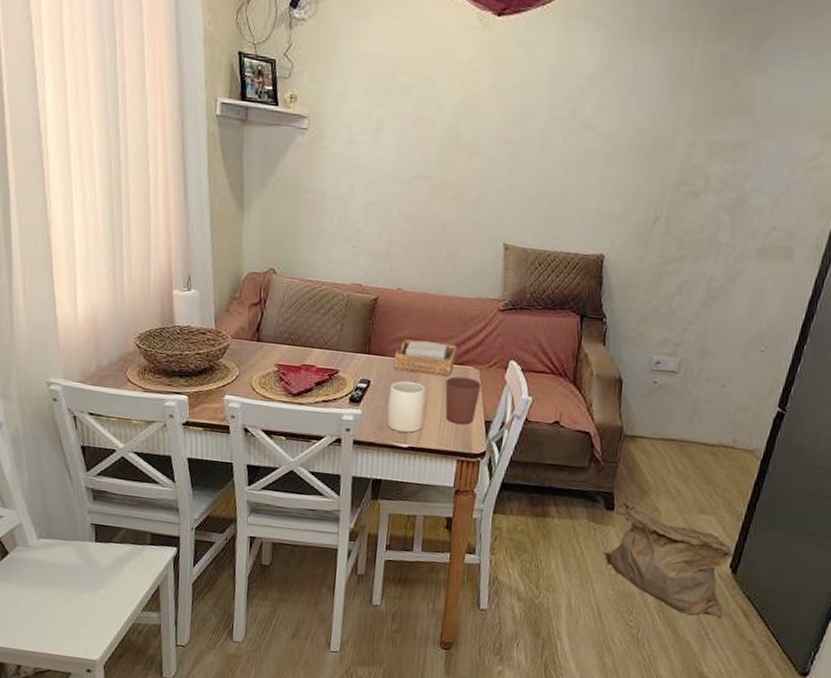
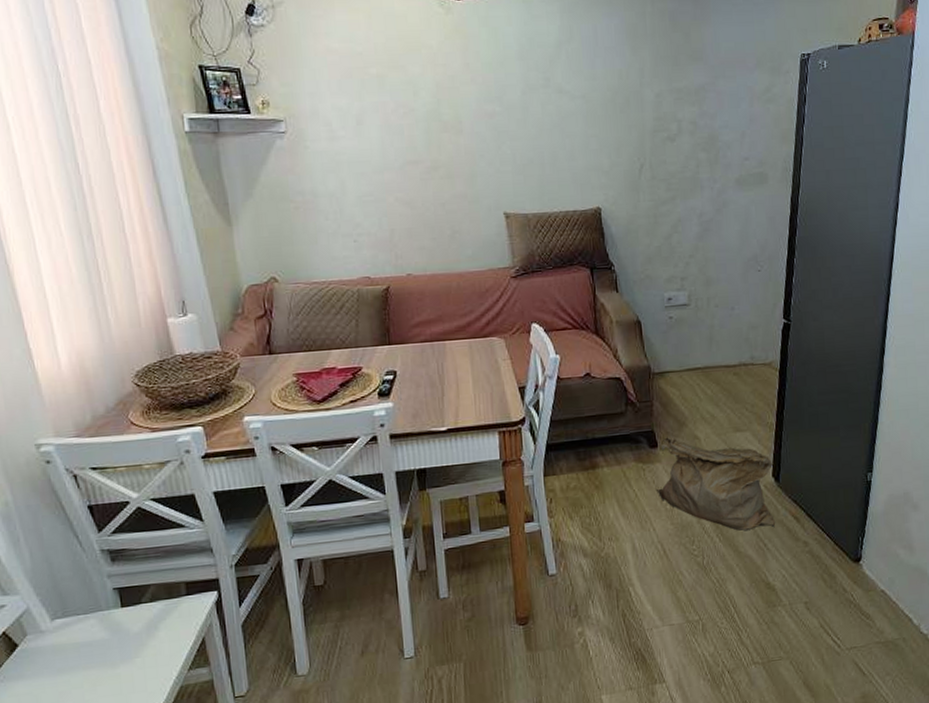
mug: present [387,381,427,433] -> none [417,363,459,416]
napkin holder: present [393,339,458,377] -> none [416,319,479,356]
dixie cup: present [445,376,481,425] -> none [472,348,509,397]

